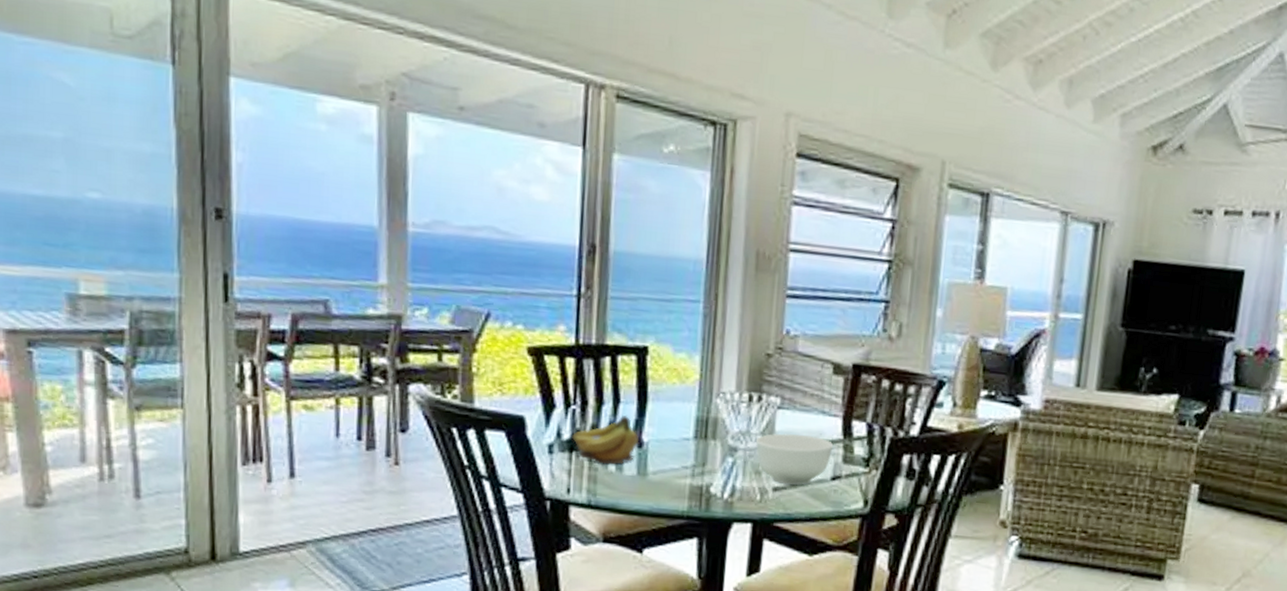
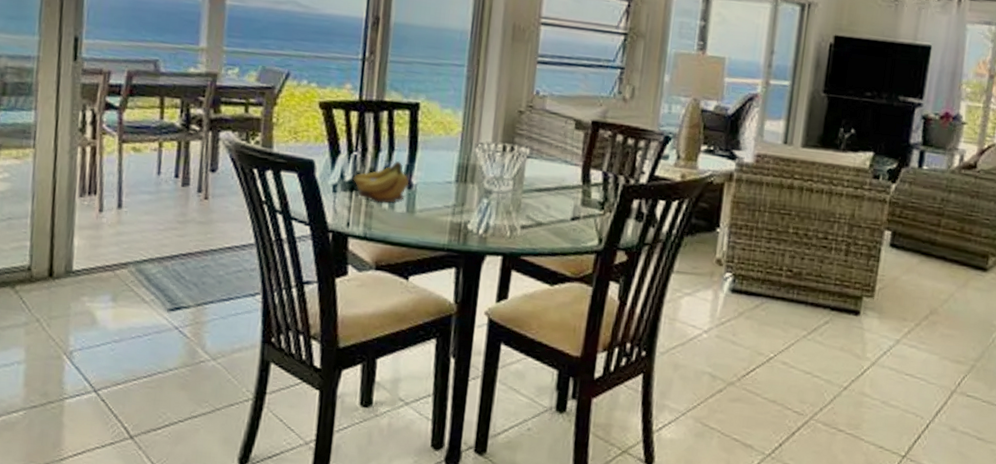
bowl: present [755,433,834,485] -> none [507,179,574,224]

